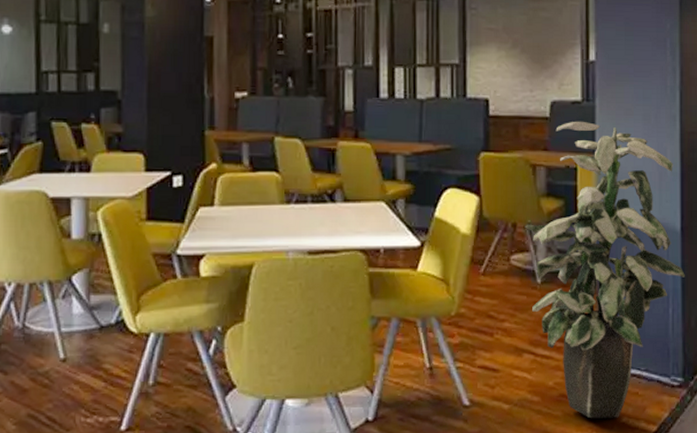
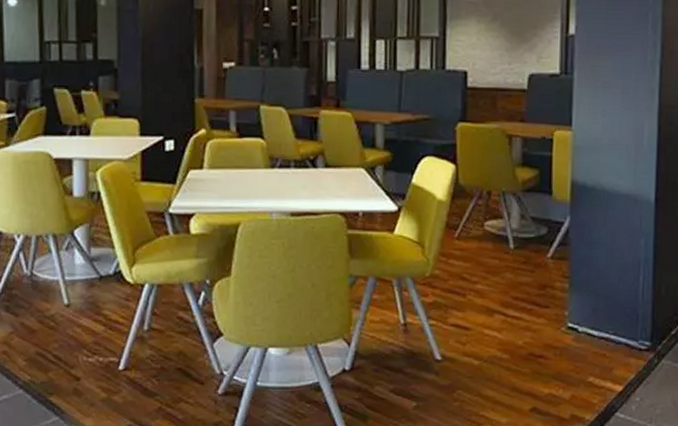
indoor plant: present [524,122,686,419] -> none [499,94,658,377]

